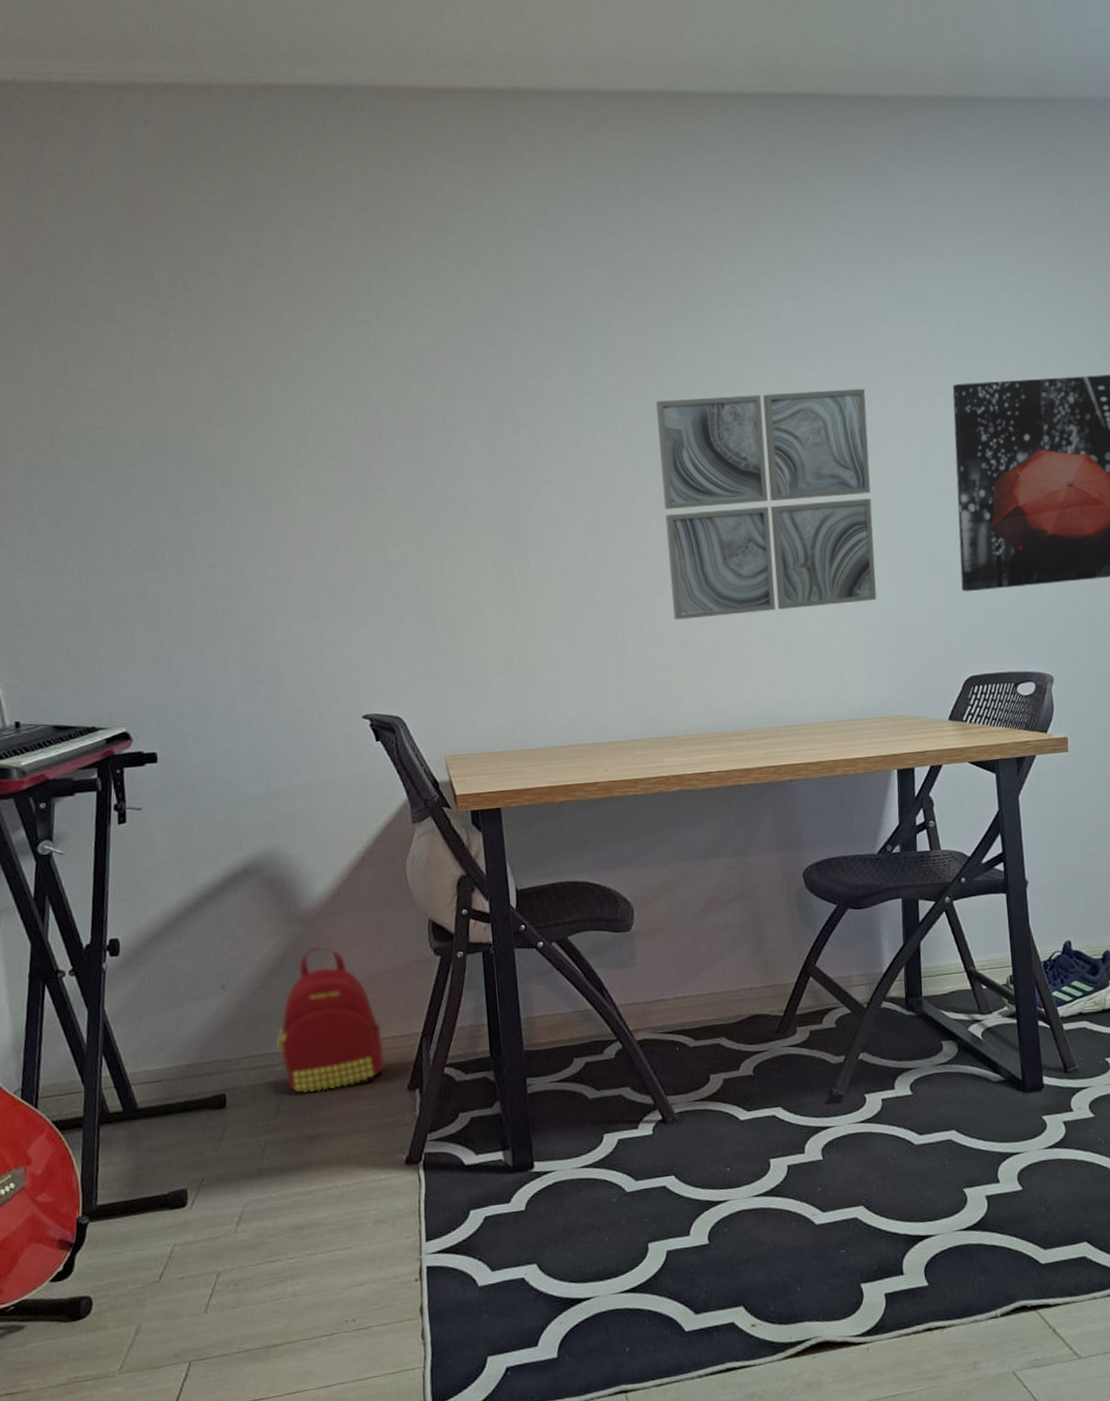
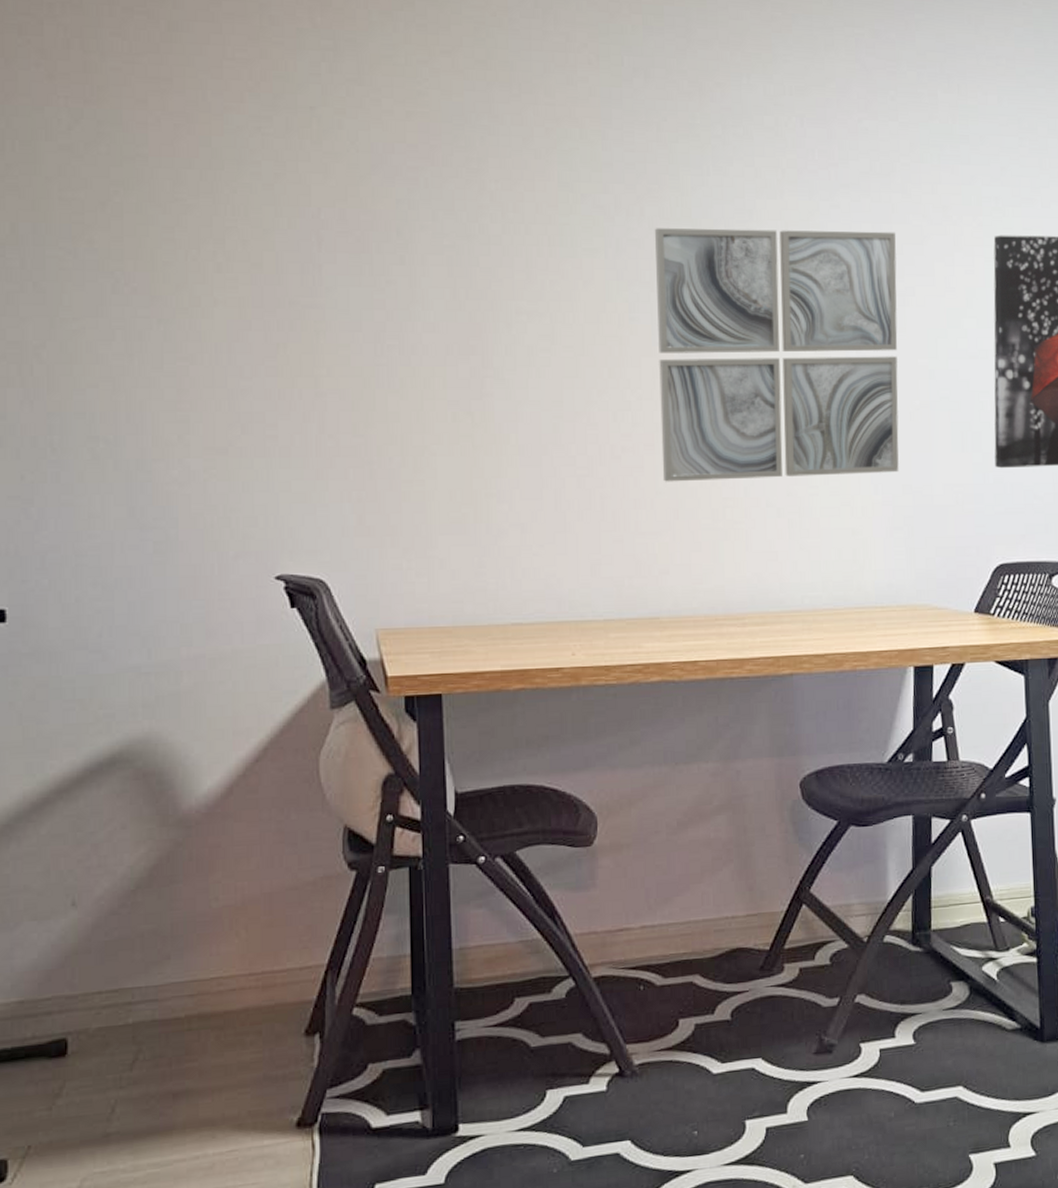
backpack: present [276,948,385,1094] -> none [138,858,278,1039]

